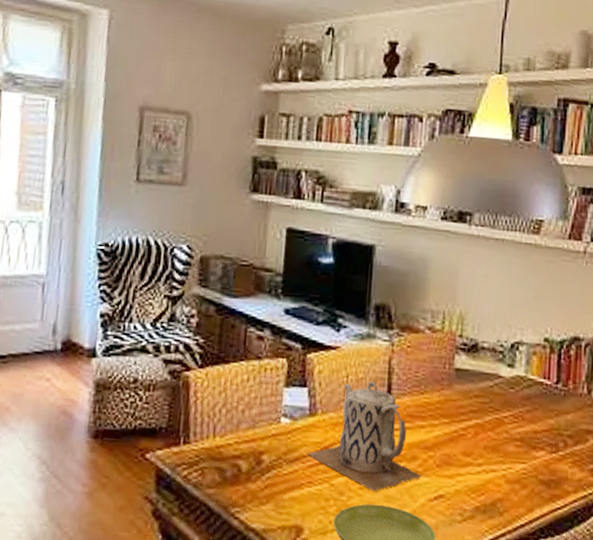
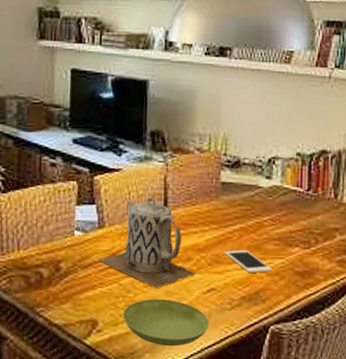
cell phone: none [457,450,513,479] -> present [225,250,273,273]

